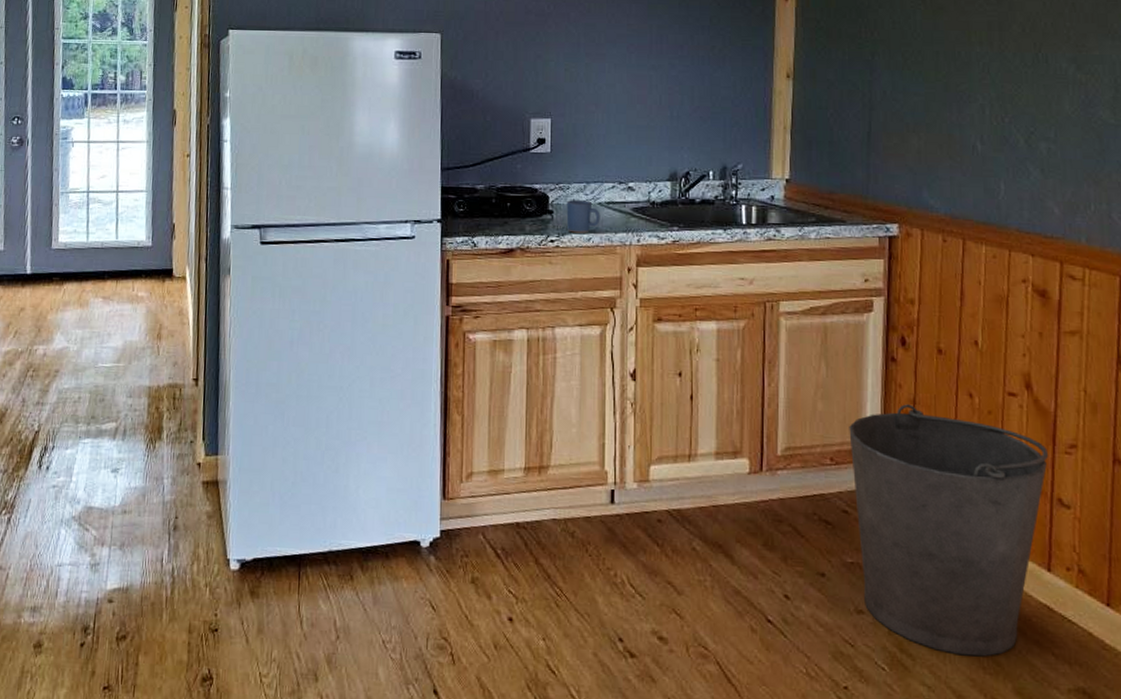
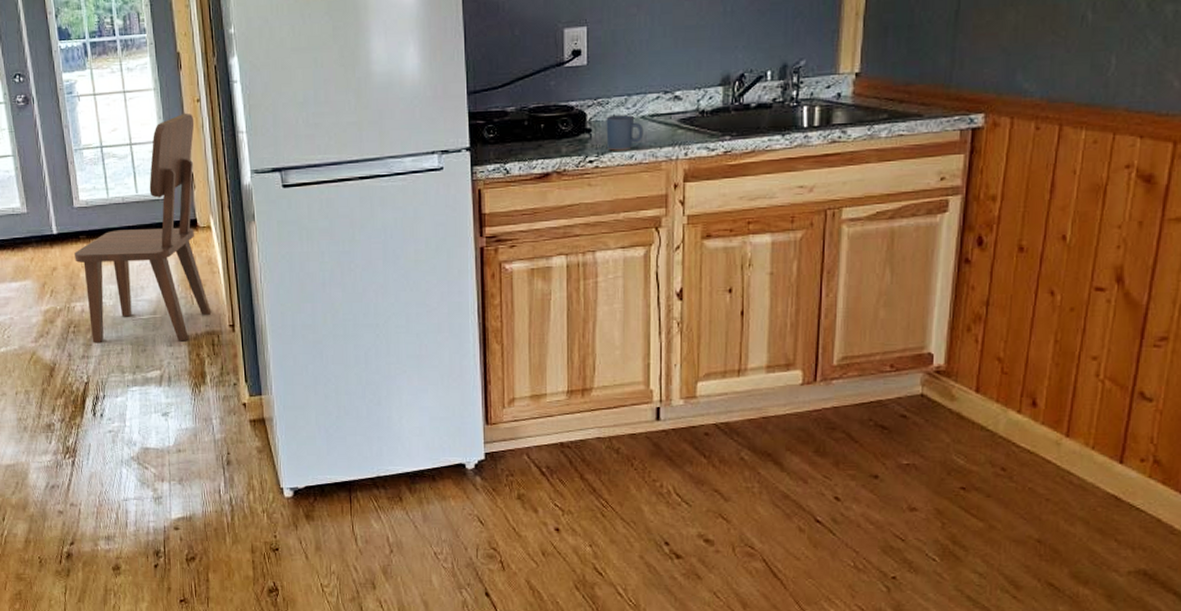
dining chair: none [44,166,182,393] -> present [74,113,212,342]
bucket: present [849,404,1049,657] -> none [912,306,1135,546]

